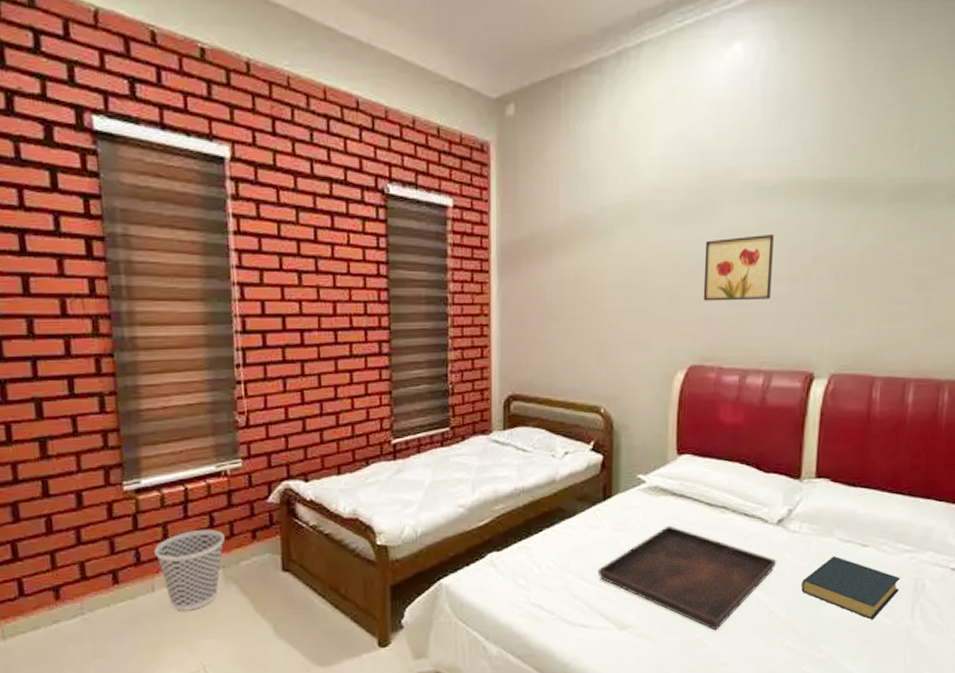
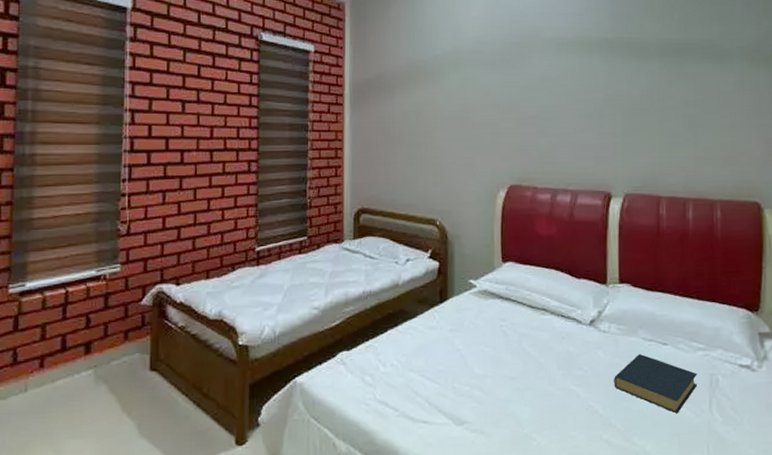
wastebasket: present [154,529,225,611] -> none [31,330,98,411]
serving tray: present [597,525,777,631] -> none [436,326,592,425]
wall art: present [703,233,774,301] -> none [518,79,572,132]

